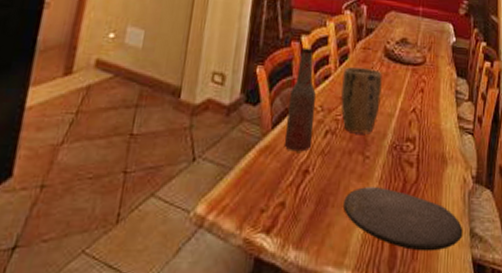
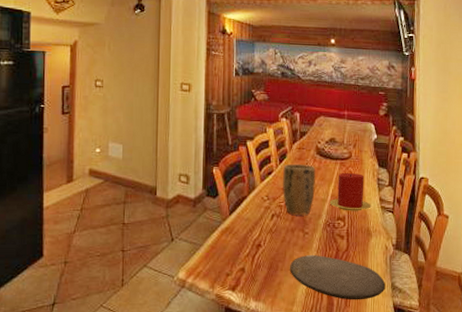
bottle: present [284,47,316,152] -> none [240,151,262,231]
candle: none [397,81,448,131] -> present [329,172,372,211]

